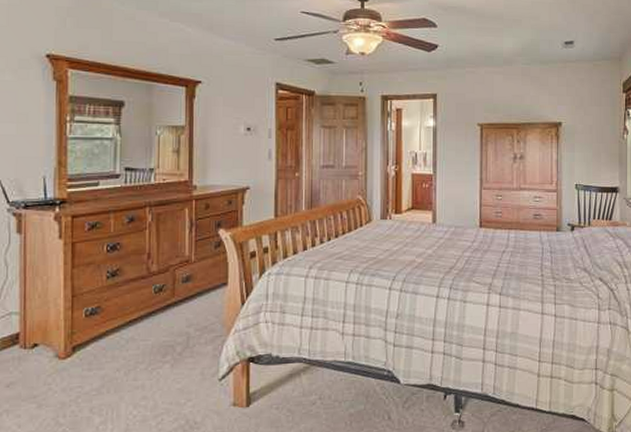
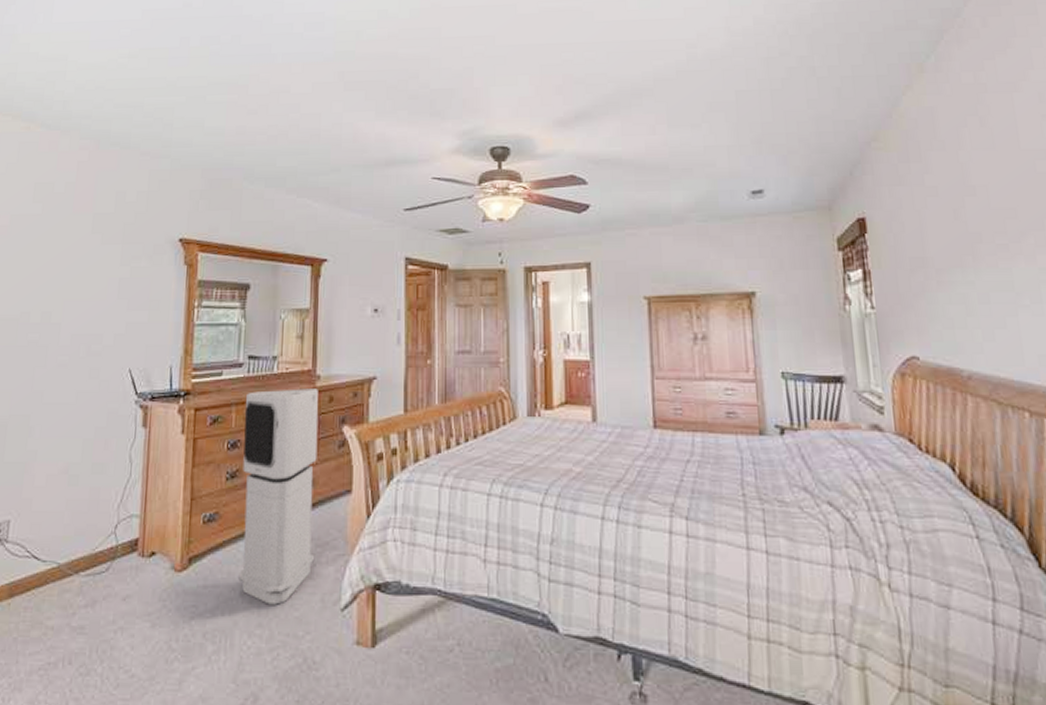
air purifier: none [122,197,196,381] -> present [238,389,319,605]

